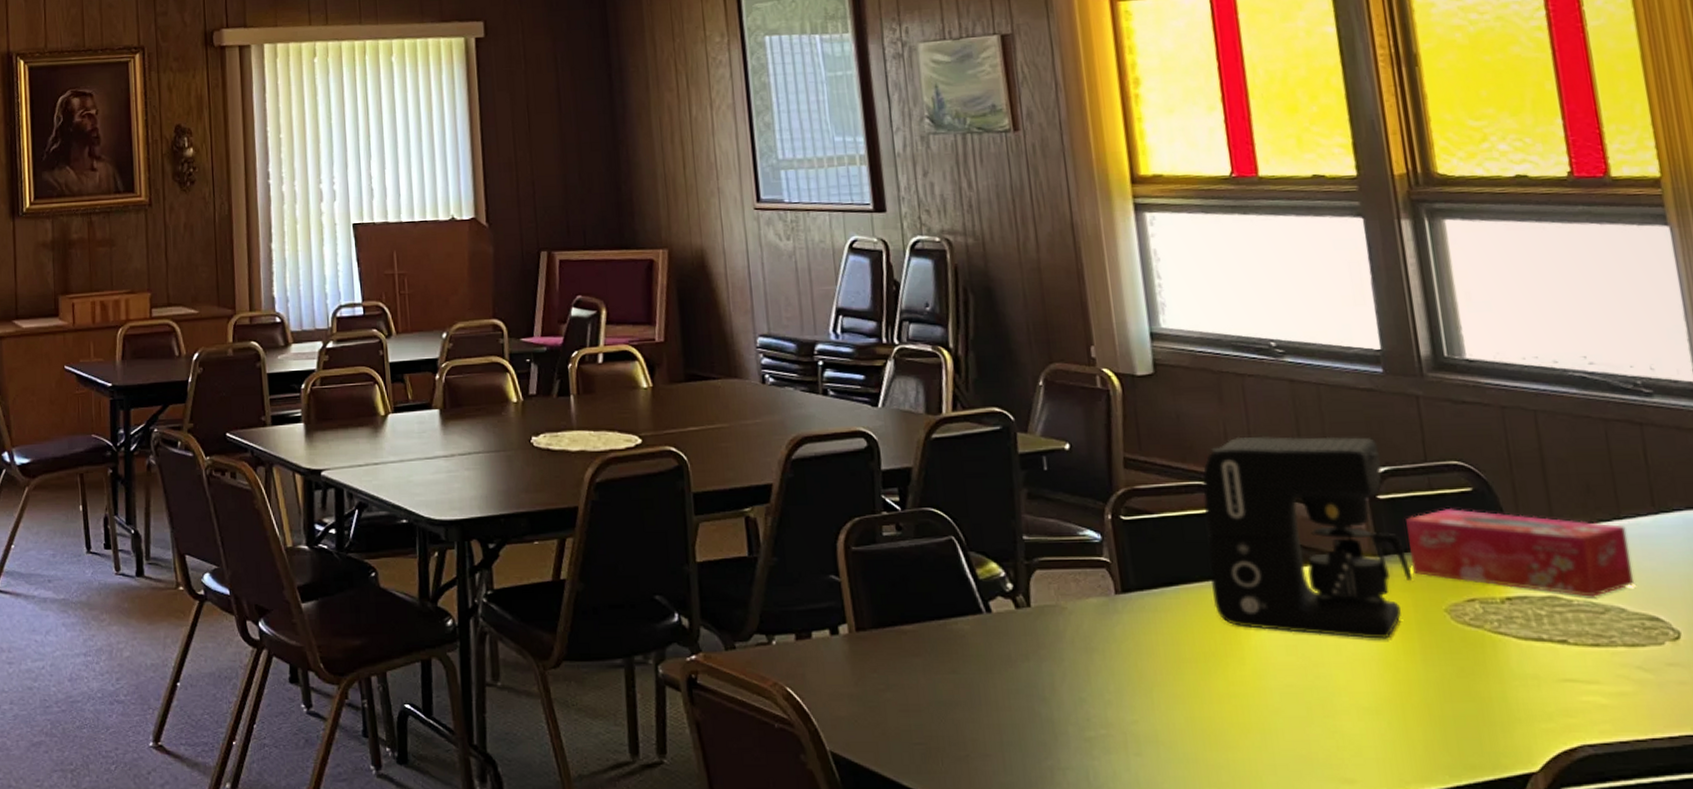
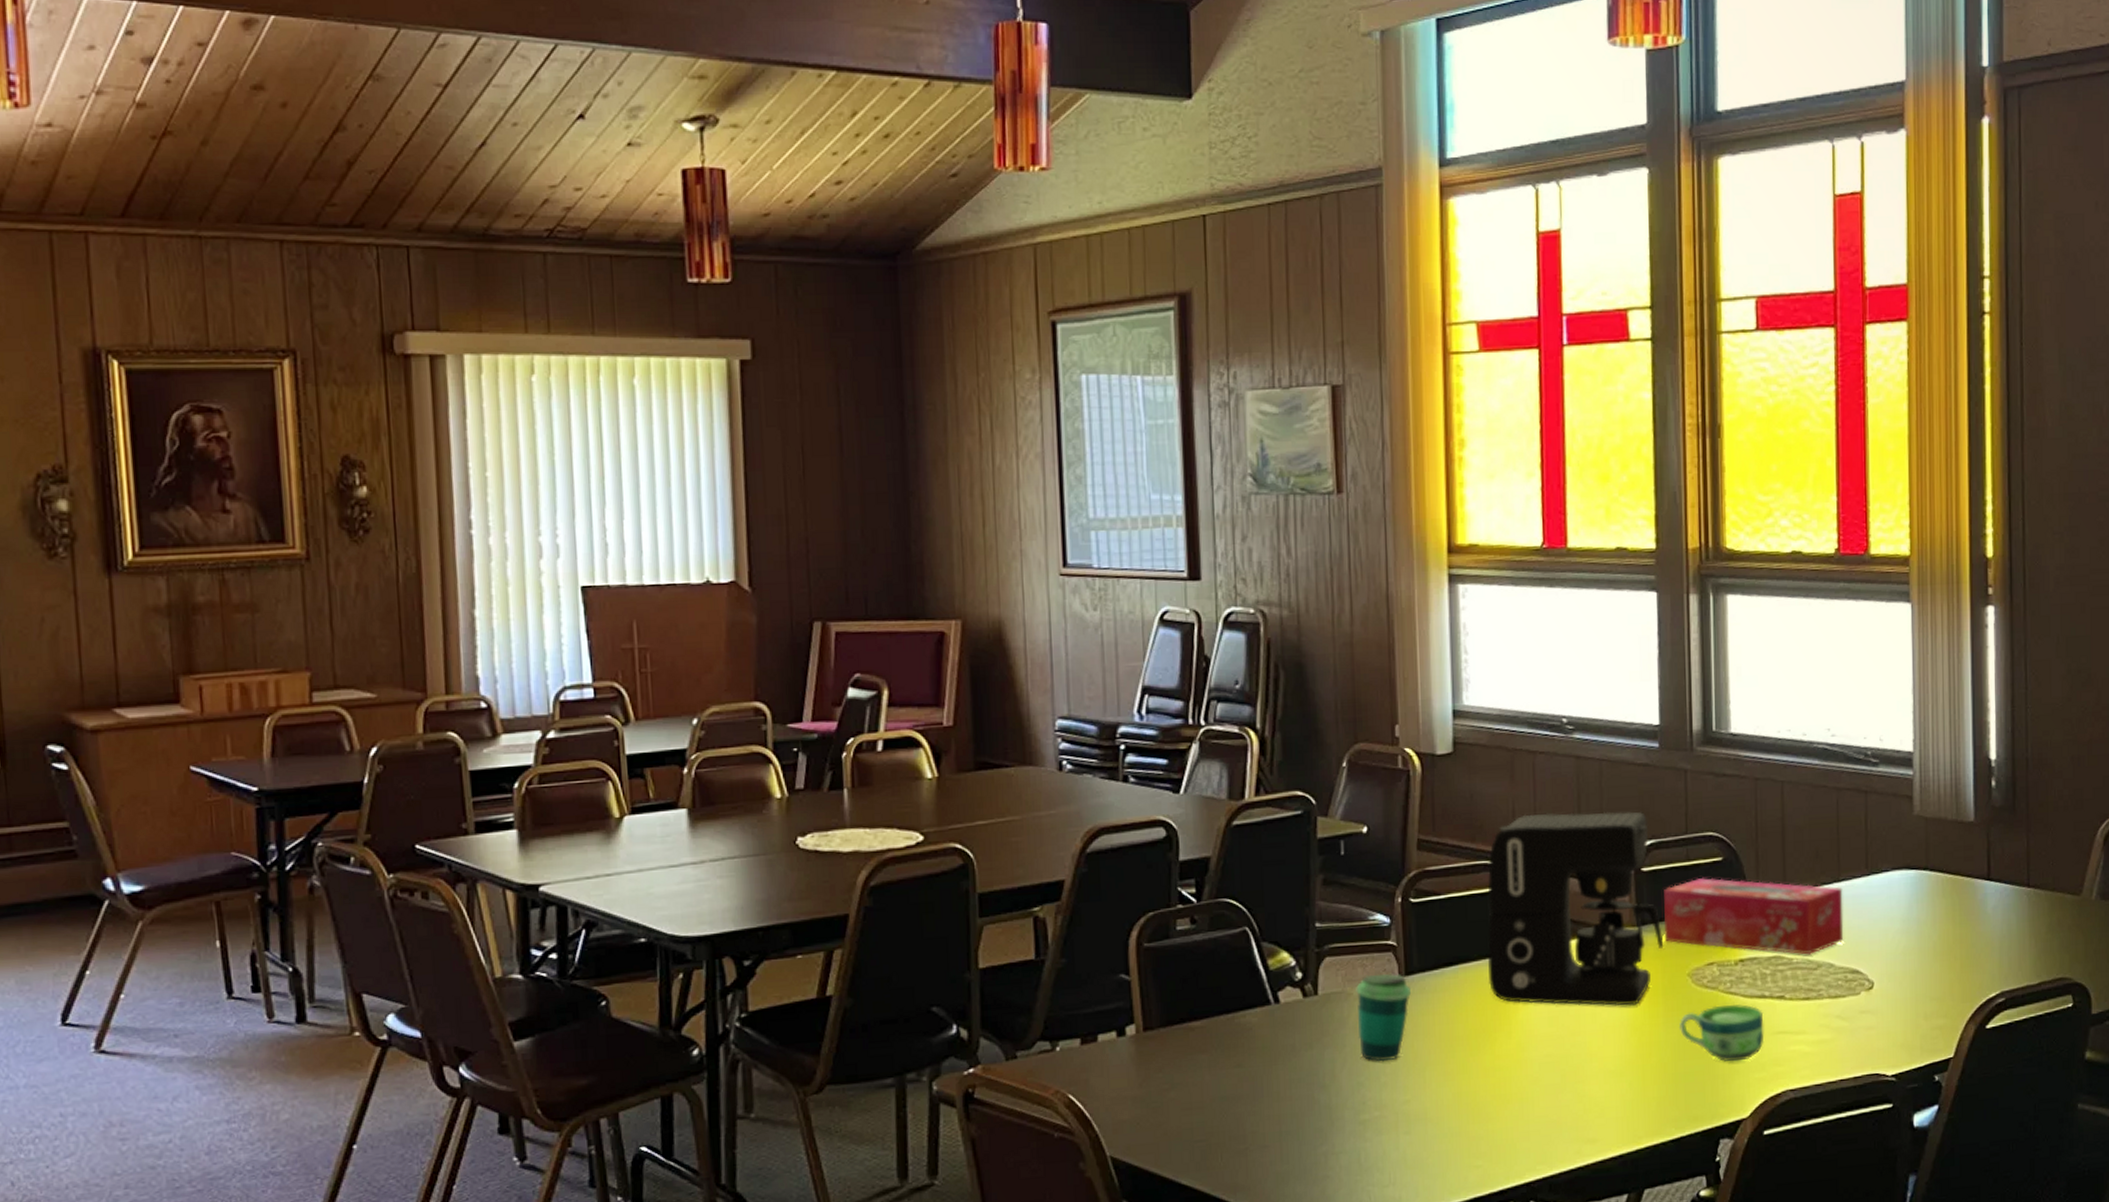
cup: none [1070,589,1130,679] -> present [1356,973,1411,1062]
cup: none [1440,645,1549,709] -> present [1678,1004,1765,1062]

